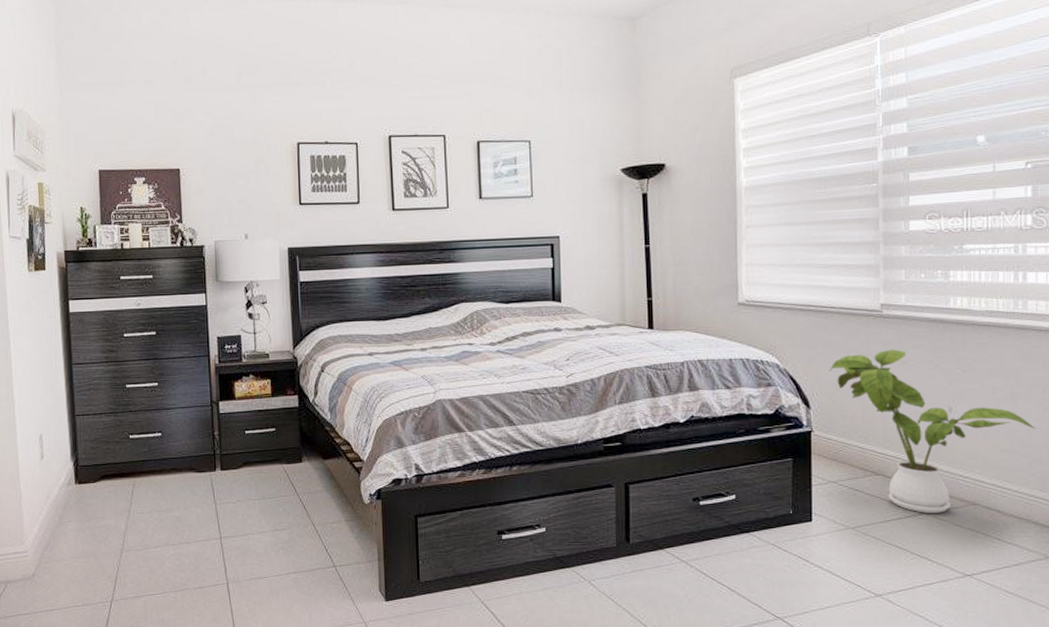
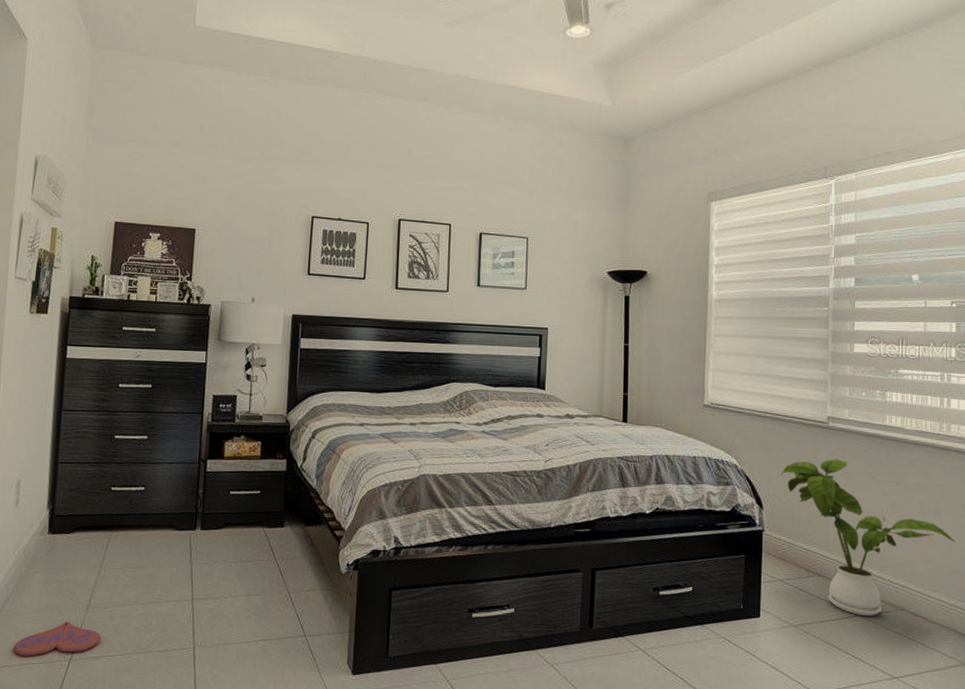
slippers: none [58,565,139,600] -> present [13,621,102,657]

